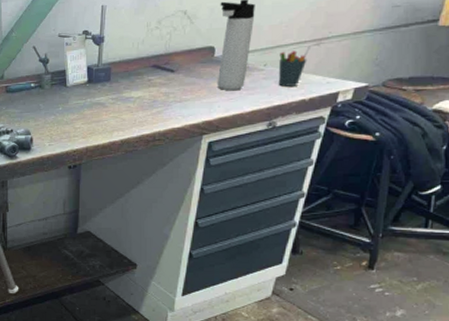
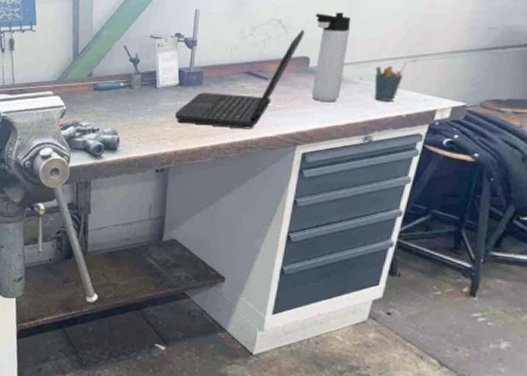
laptop: none [84,20,209,122] -> present [174,30,304,130]

